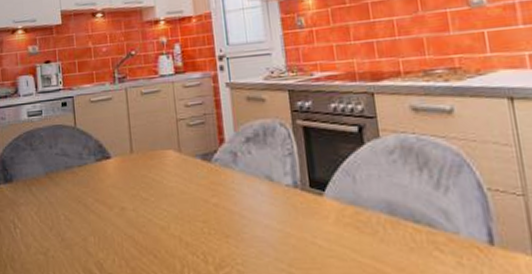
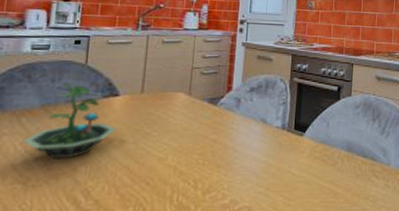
terrarium: none [36,148,115,229] -> present [22,83,117,159]

